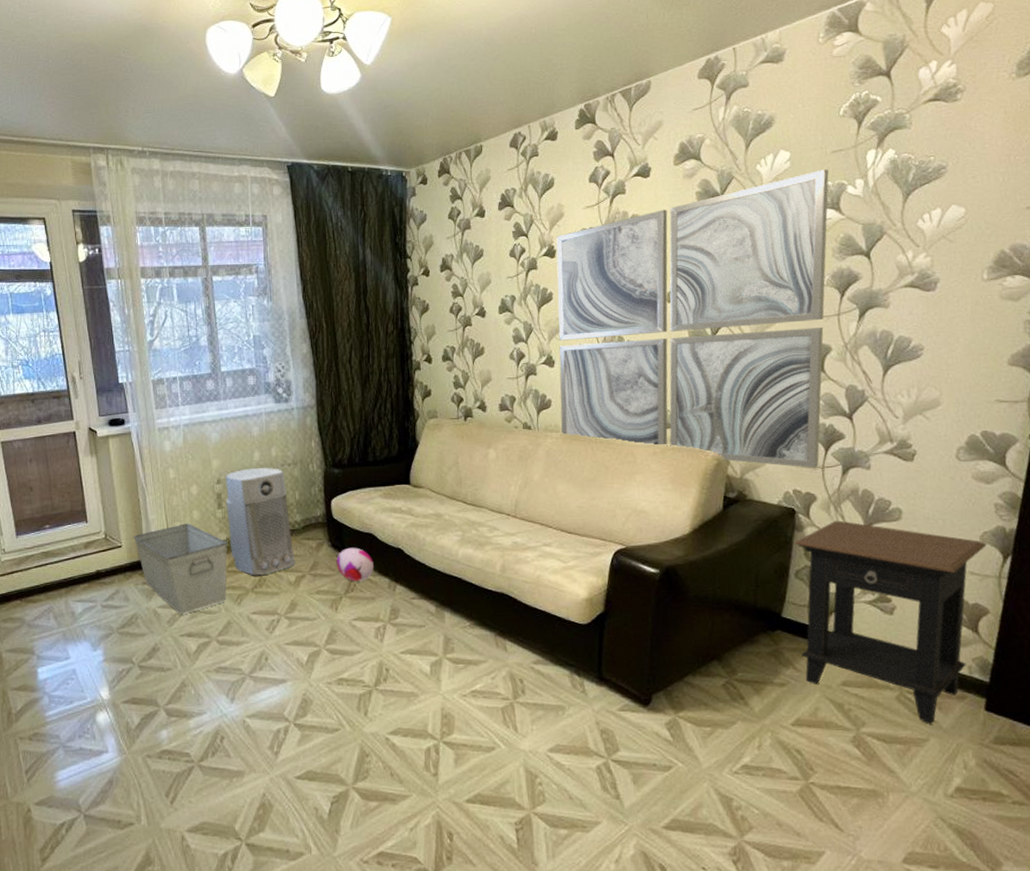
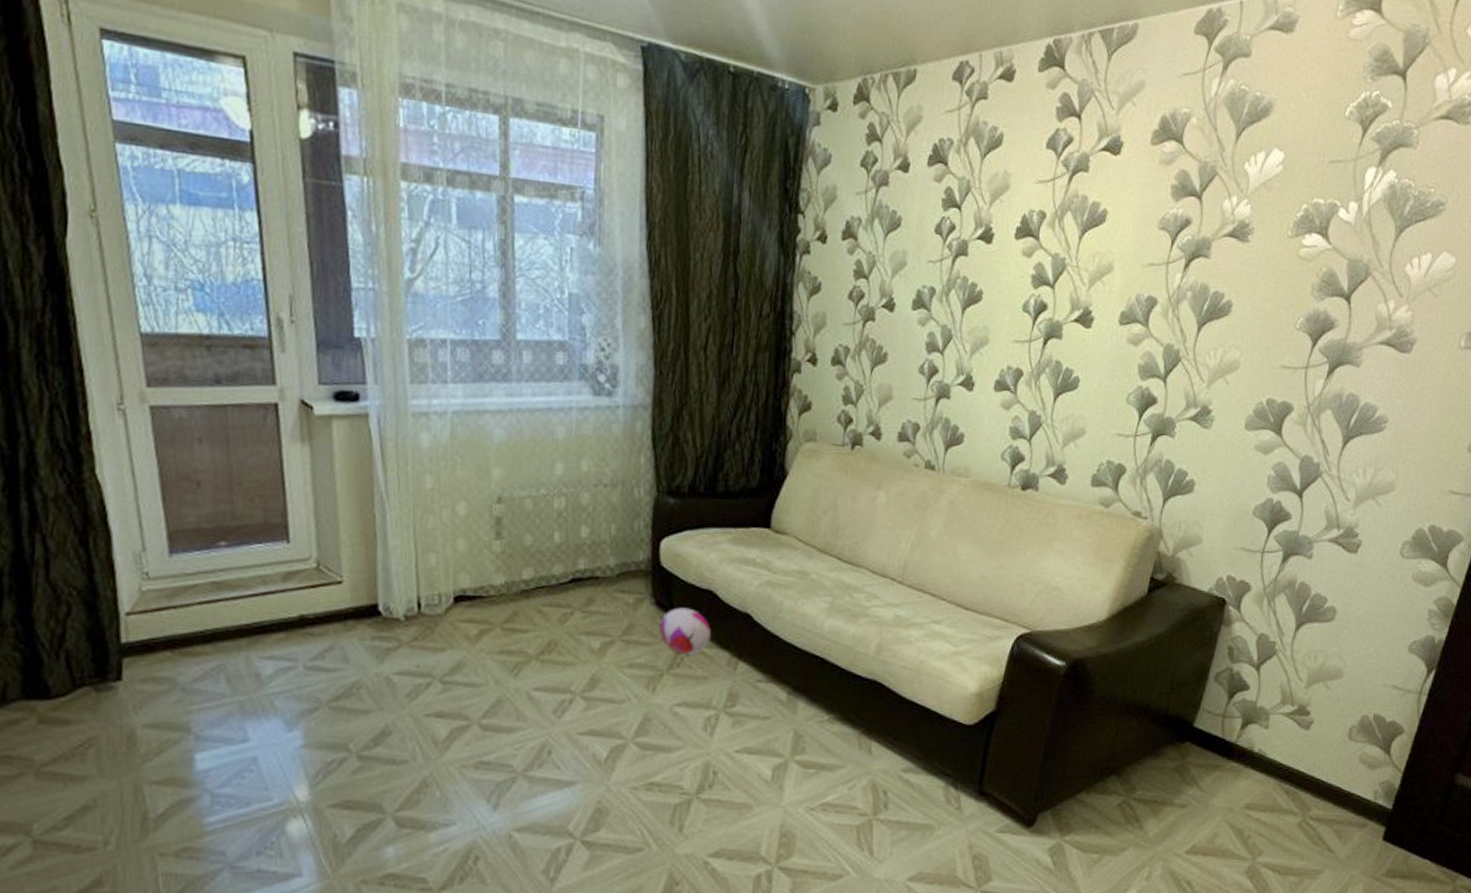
storage bin: present [134,523,227,614] -> none [363,556,505,685]
air purifier: present [225,468,295,576] -> none [508,485,602,638]
wall art: present [556,169,829,468] -> none [970,182,1322,552]
side table: present [794,520,987,724] -> none [1207,616,1414,854]

